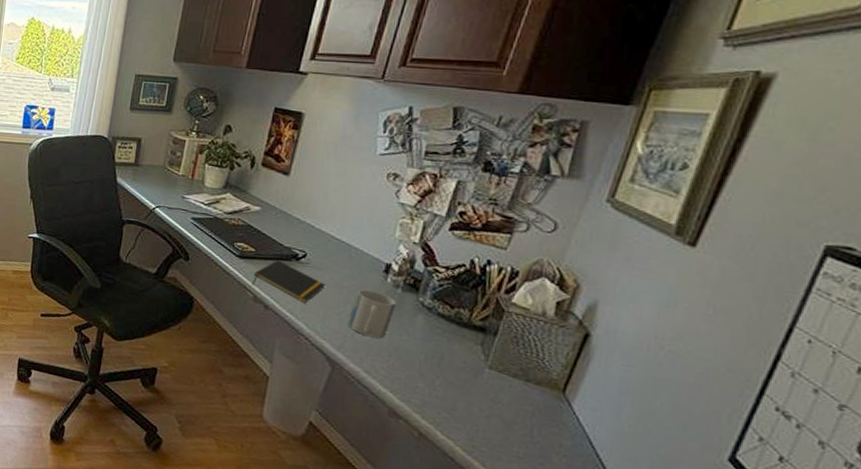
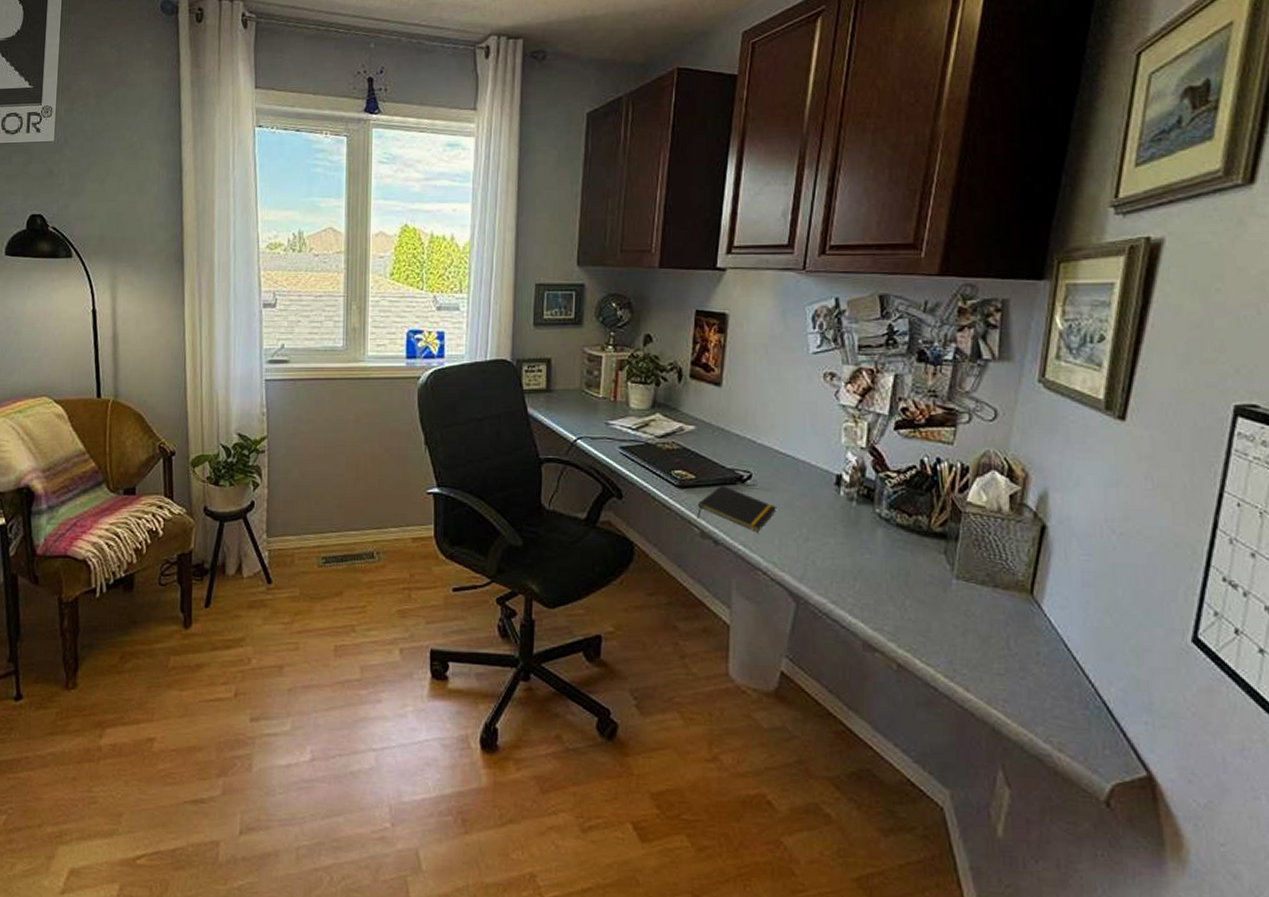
mug: present [348,289,397,339] -> none [806,507,854,562]

